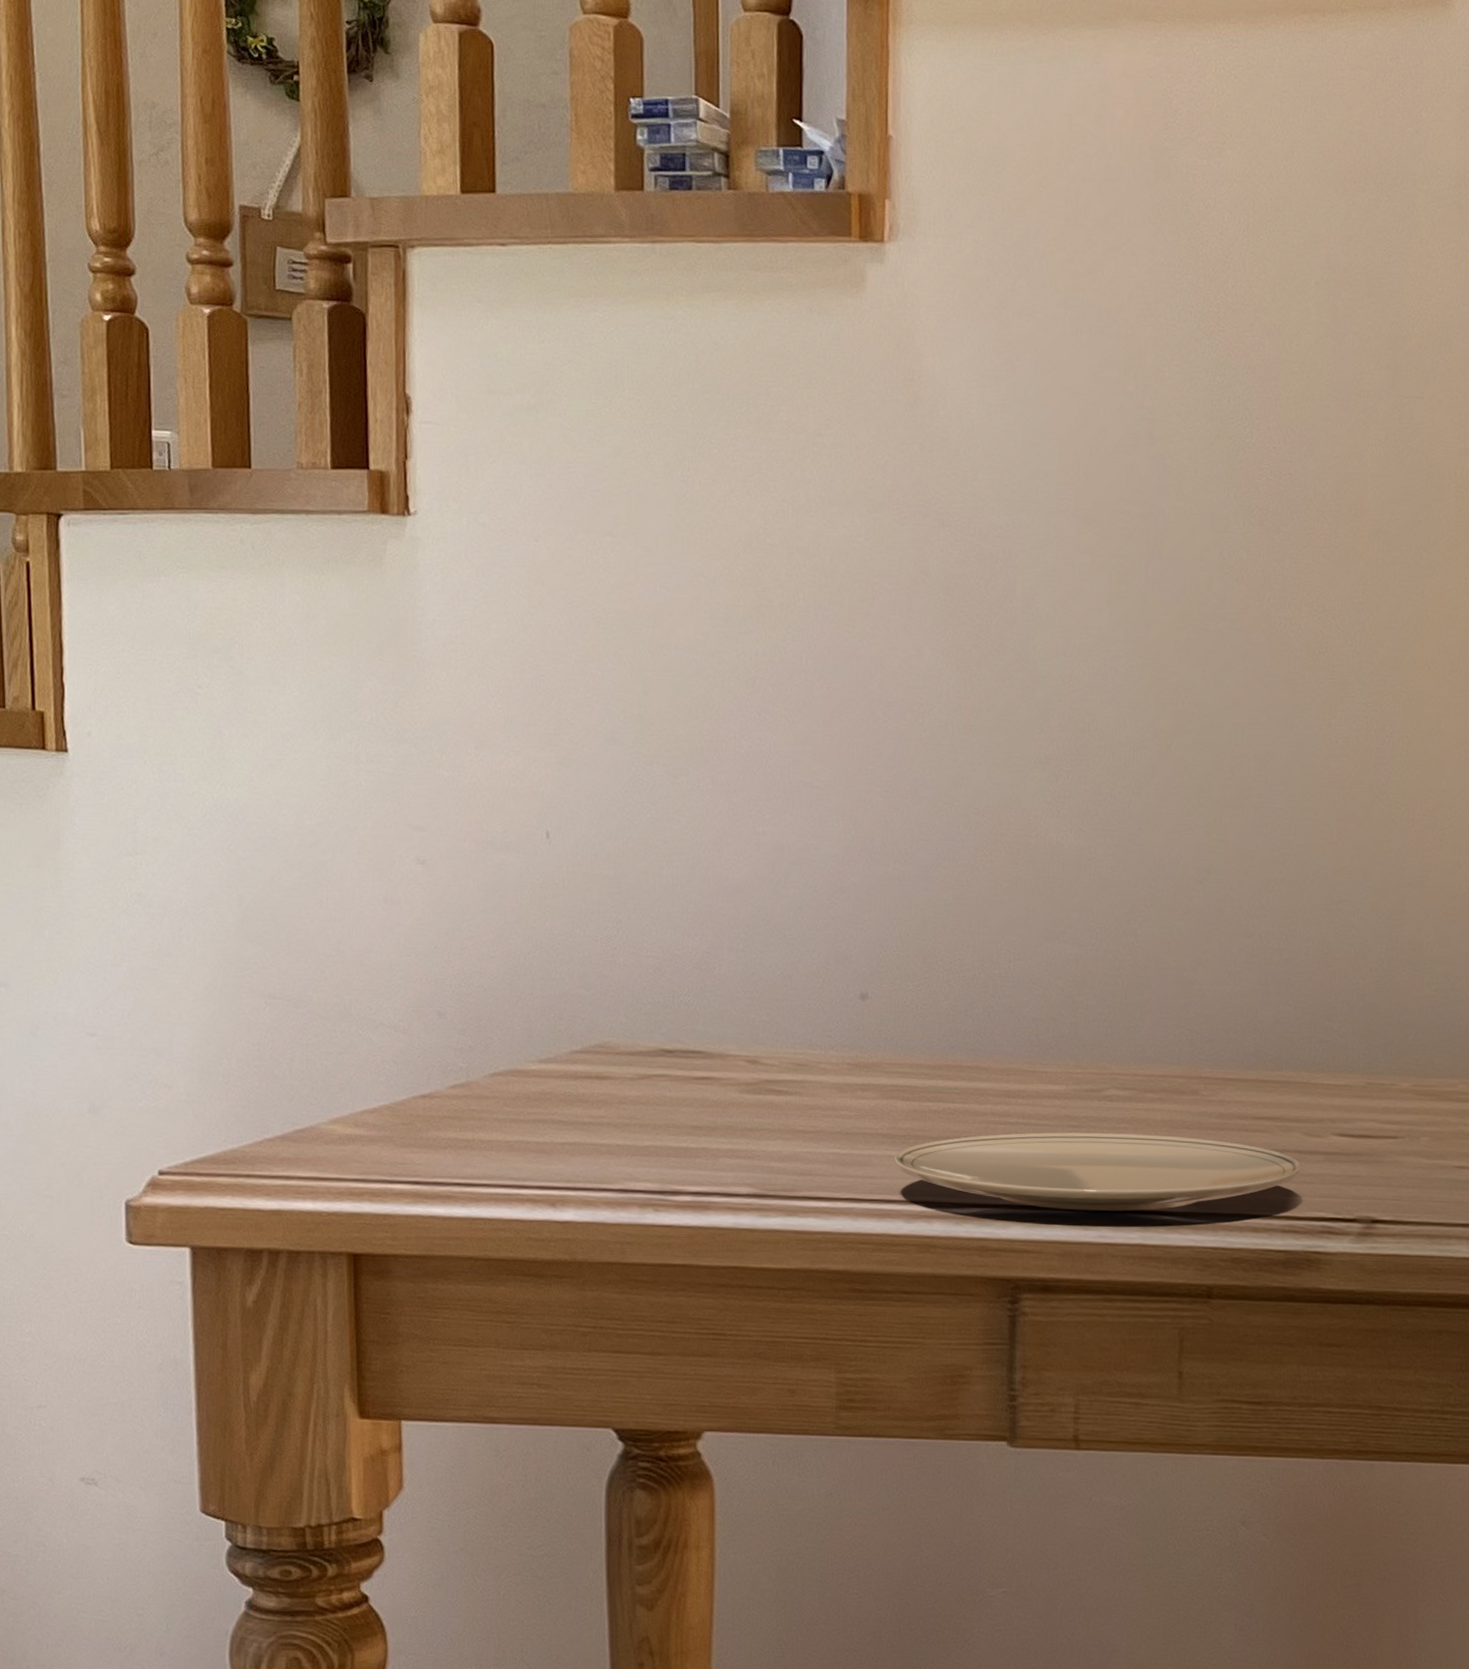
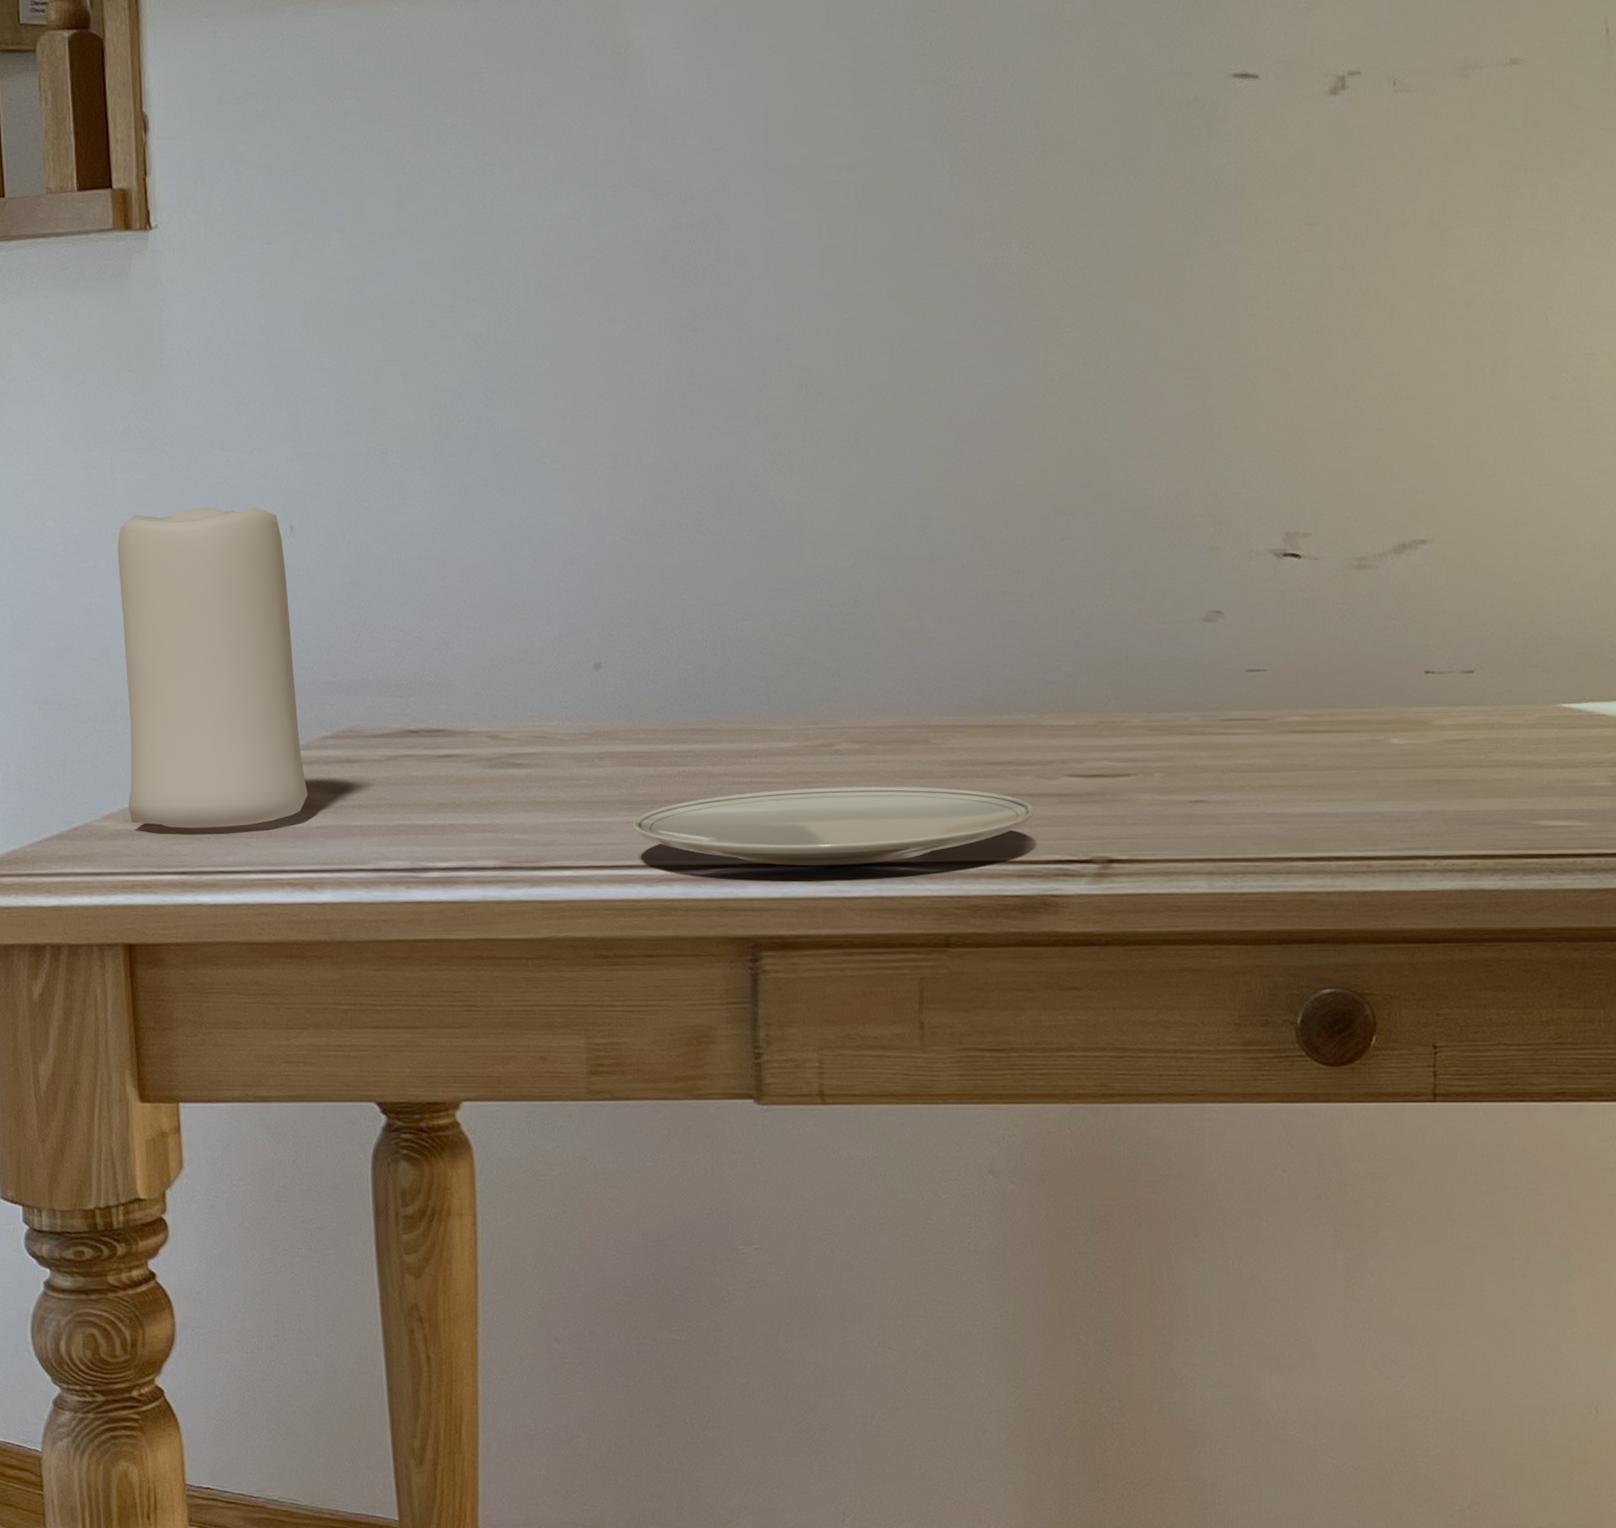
candle: none [358,807,554,1138] -> present [117,508,308,828]

